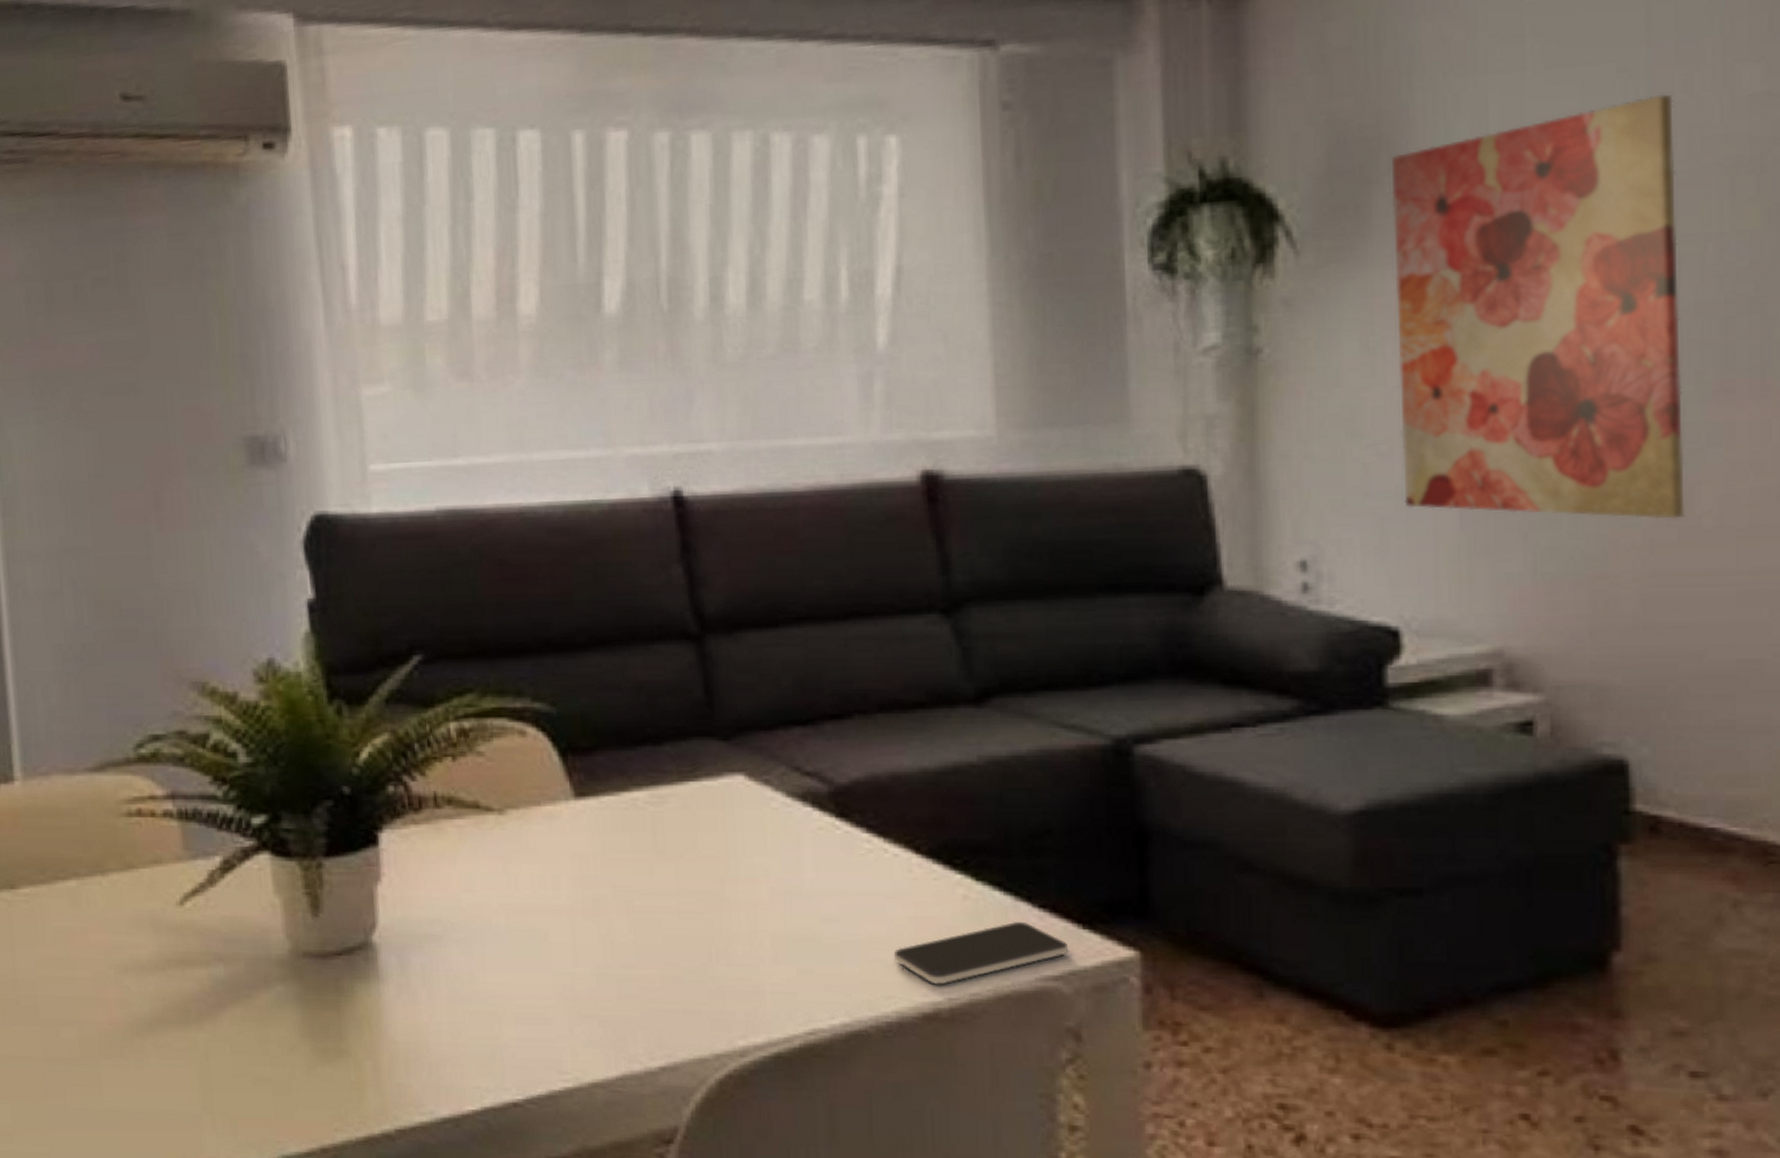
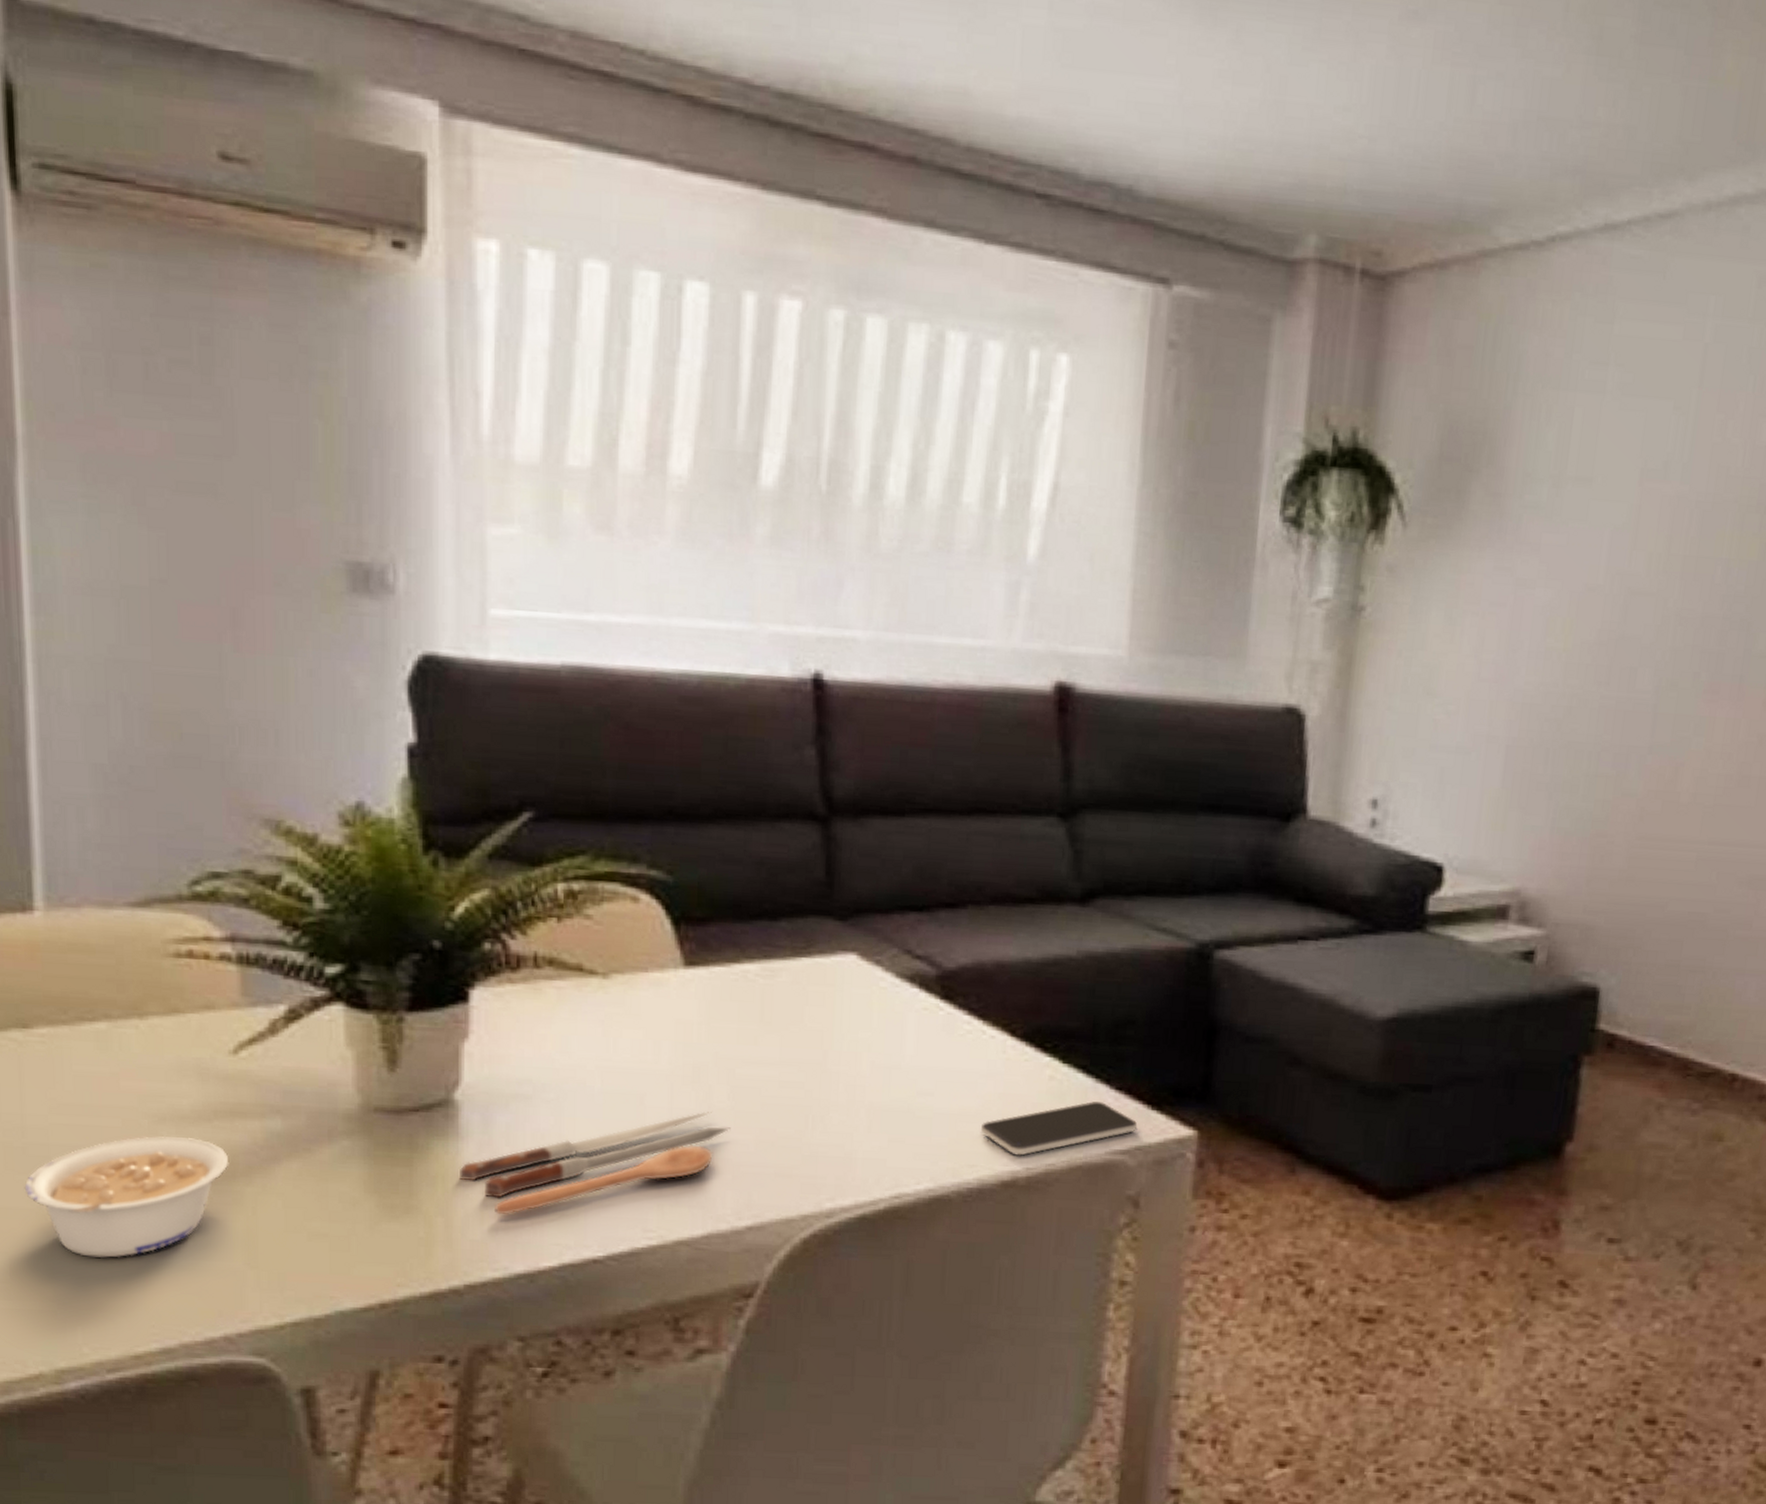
legume: none [19,985,183,1103] -> present [24,1135,229,1258]
spoon: none [382,945,635,1058] -> present [460,1111,731,1215]
wall art: present [1391,94,1685,520] -> none [1461,433,1712,793]

